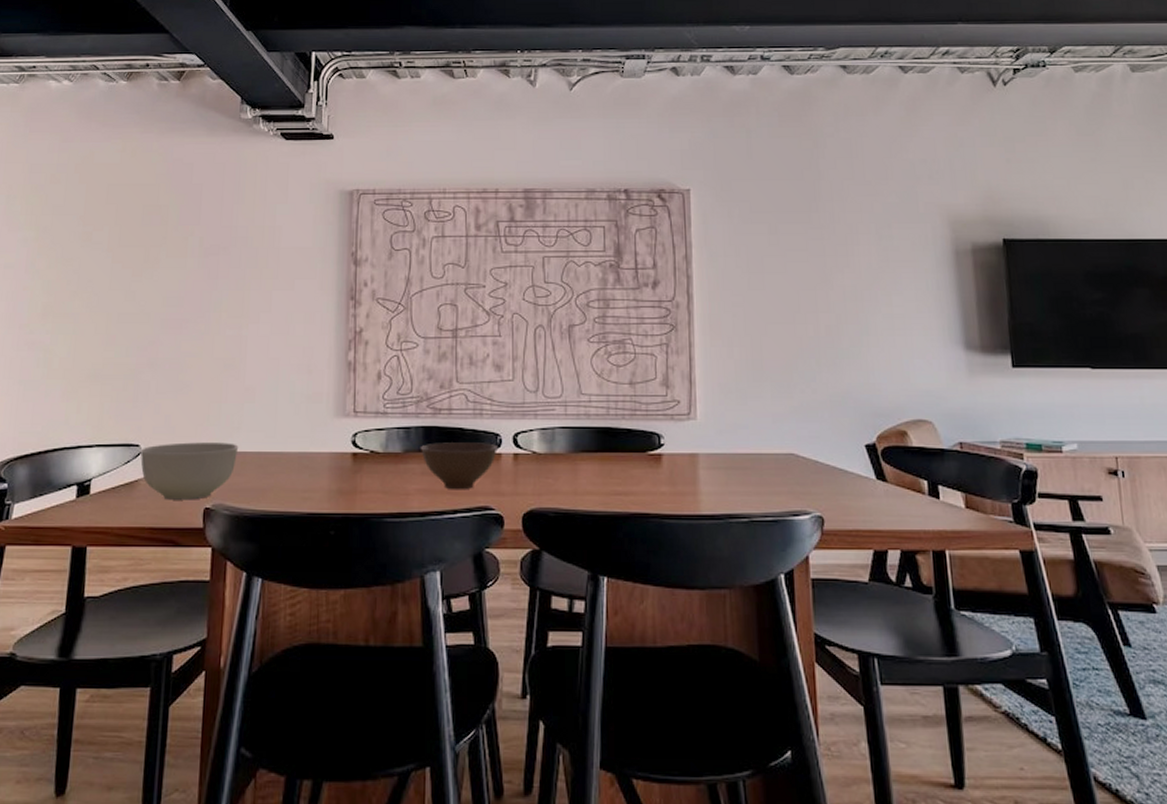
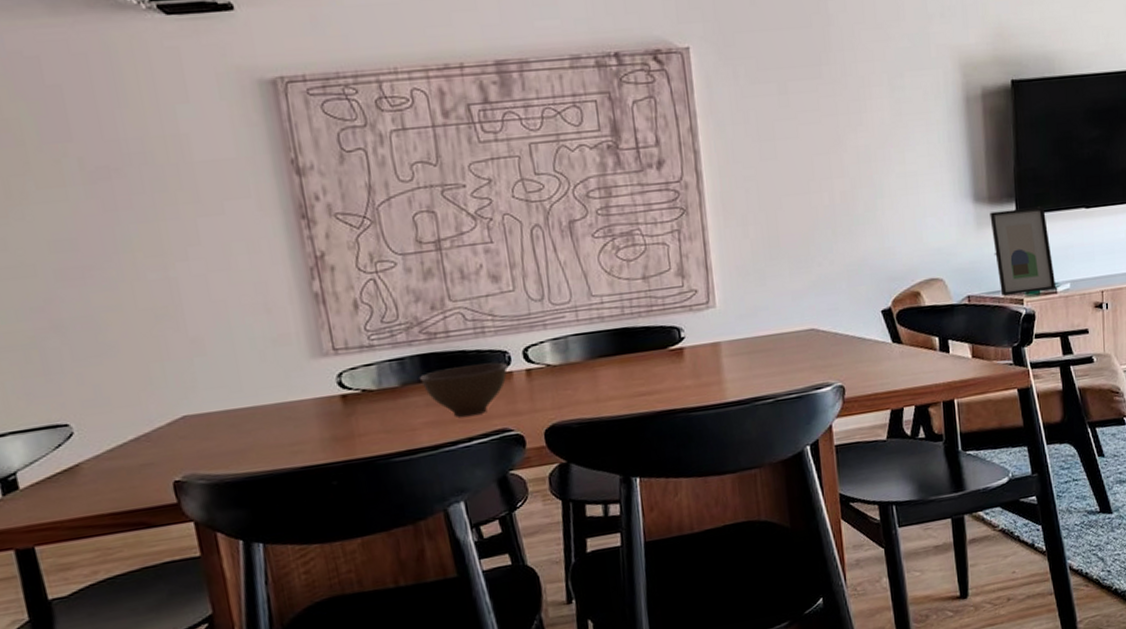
bowl: present [140,442,239,500] -> none [71,405,200,480]
picture frame: none [982,361,1062,449] -> present [990,206,1057,296]

